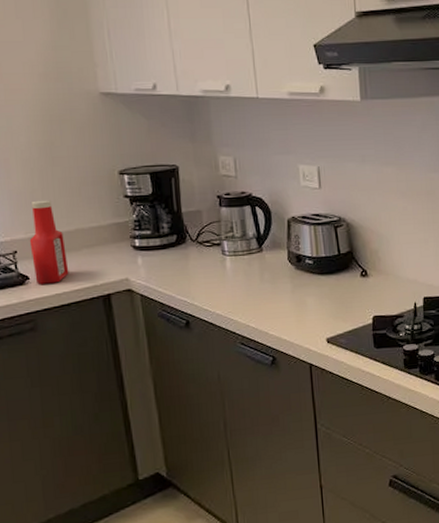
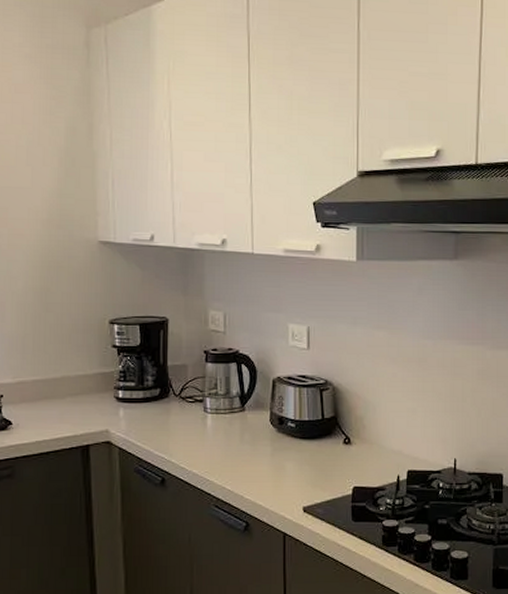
ketchup bottle: present [29,200,69,284] -> none [16,345,51,430]

